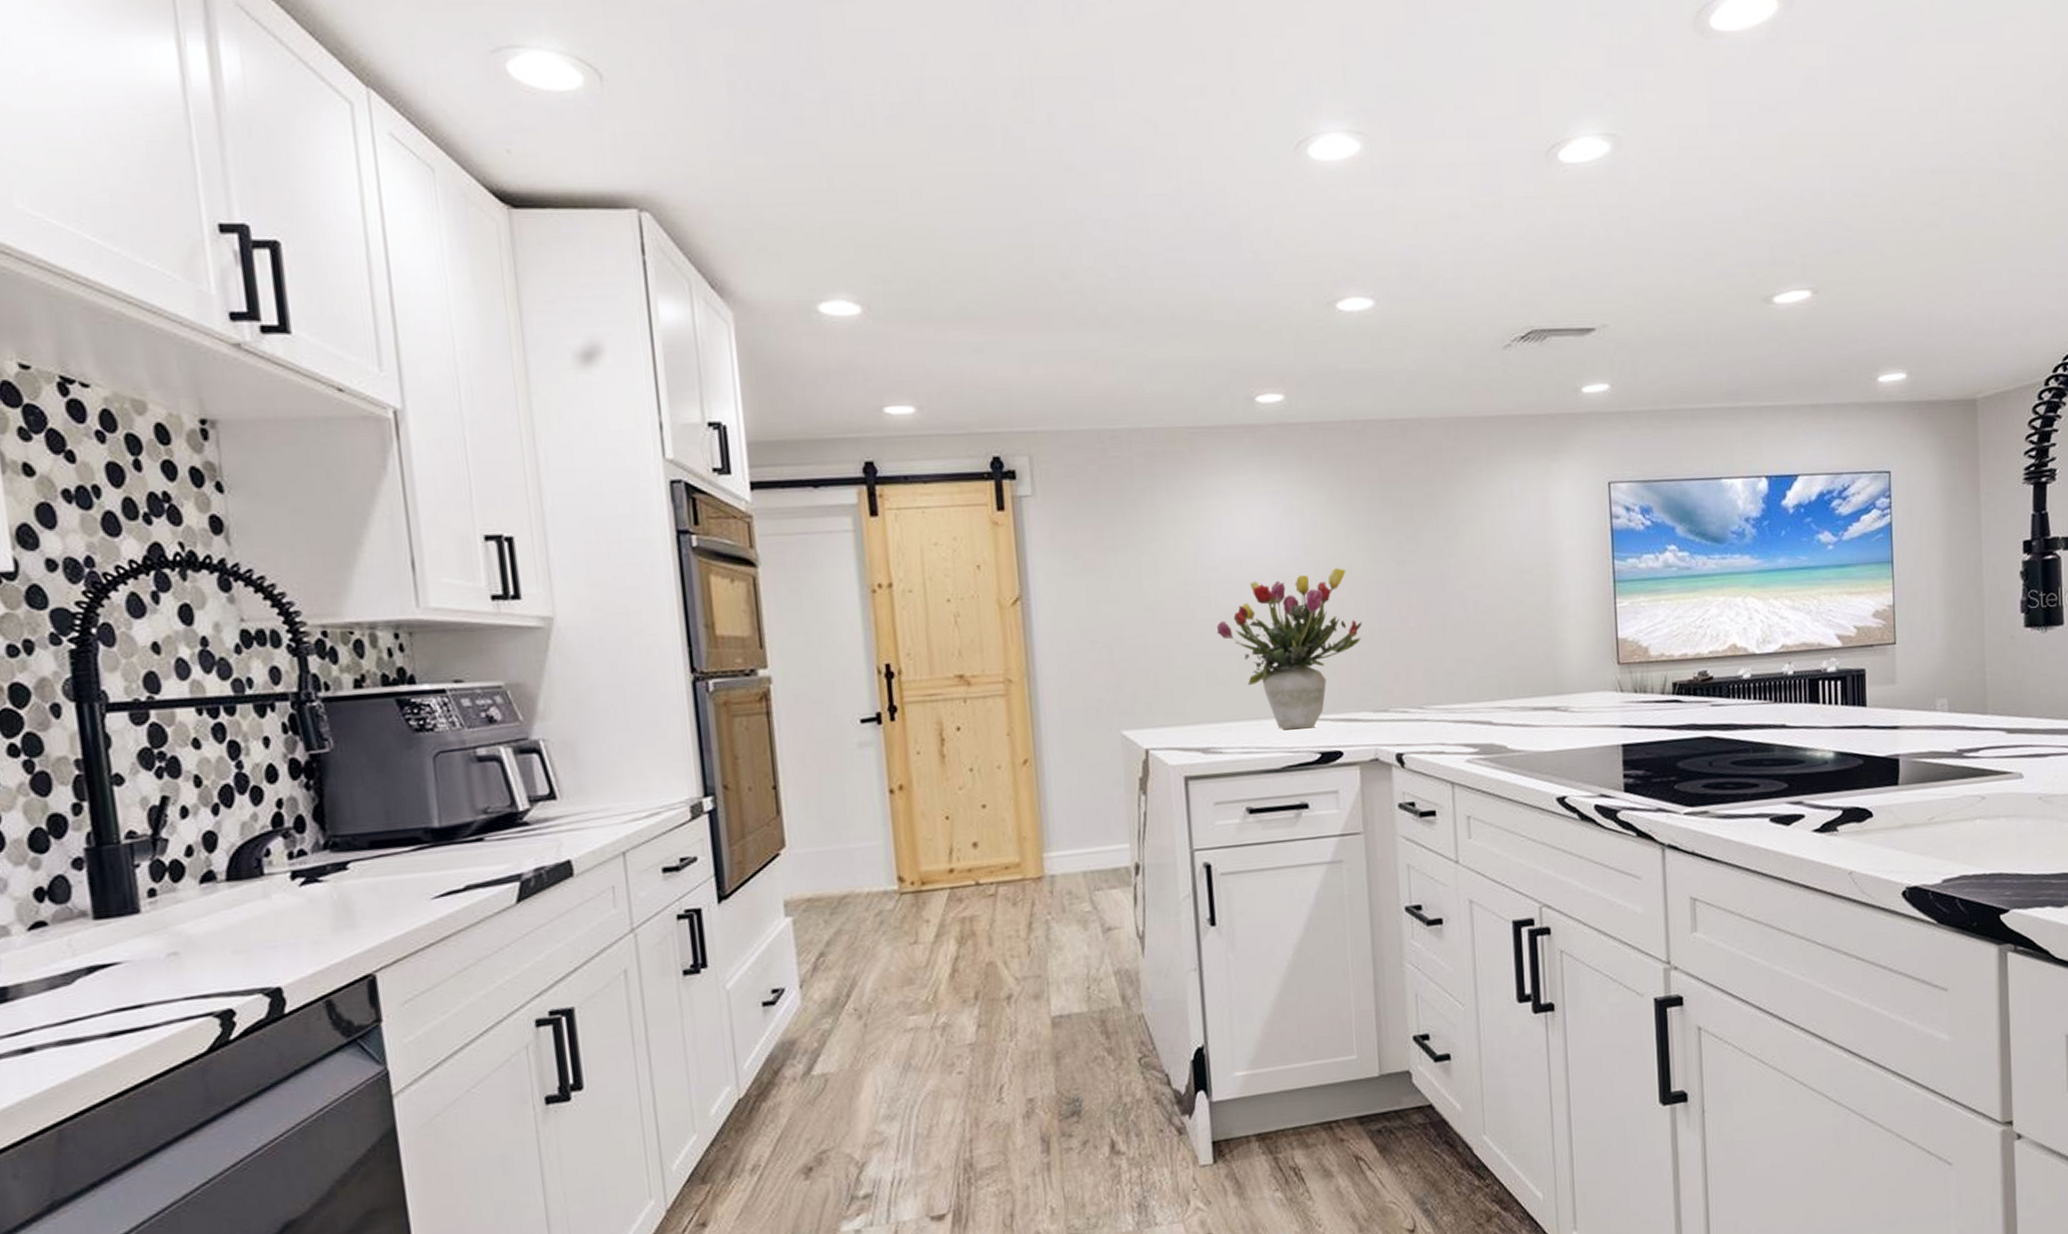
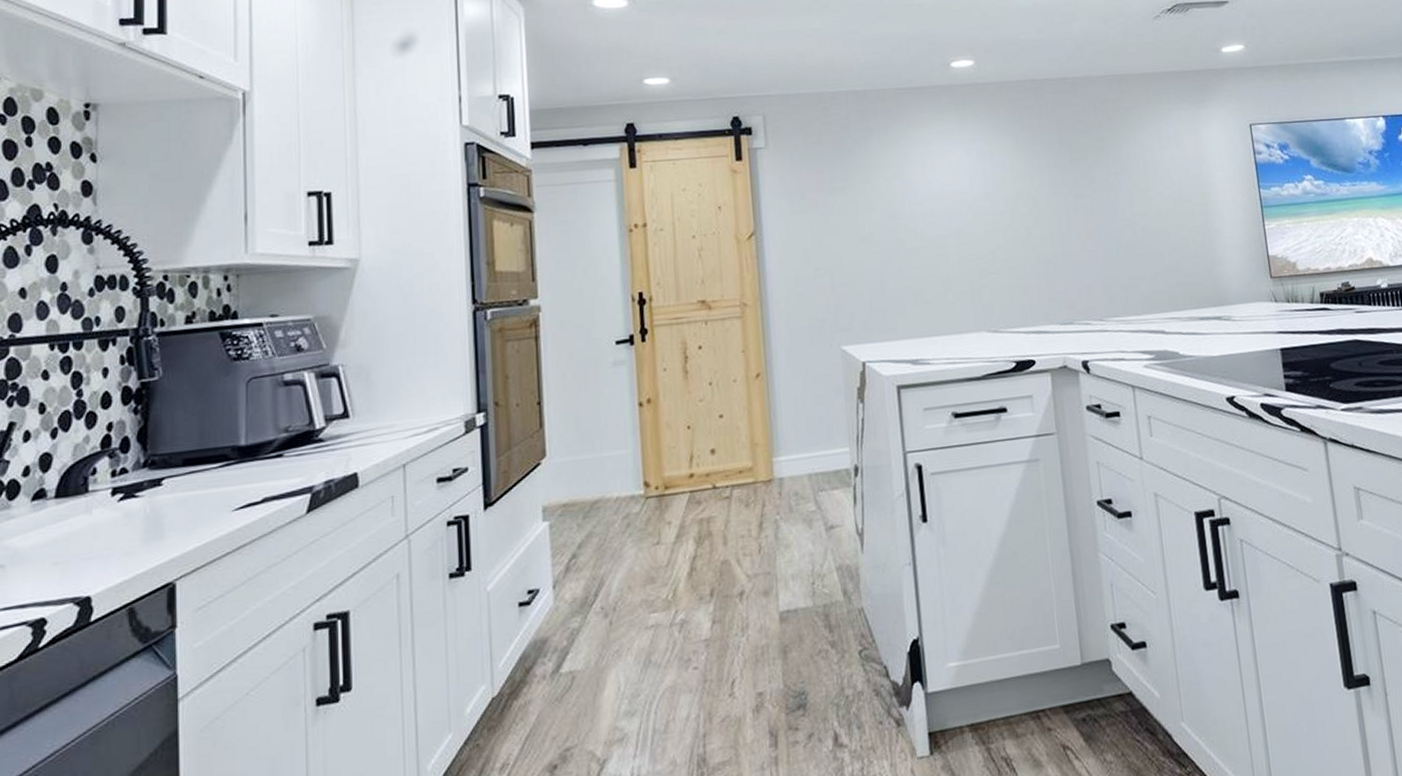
flower arrangement: present [1216,568,1363,730] -> none [922,201,1048,342]

